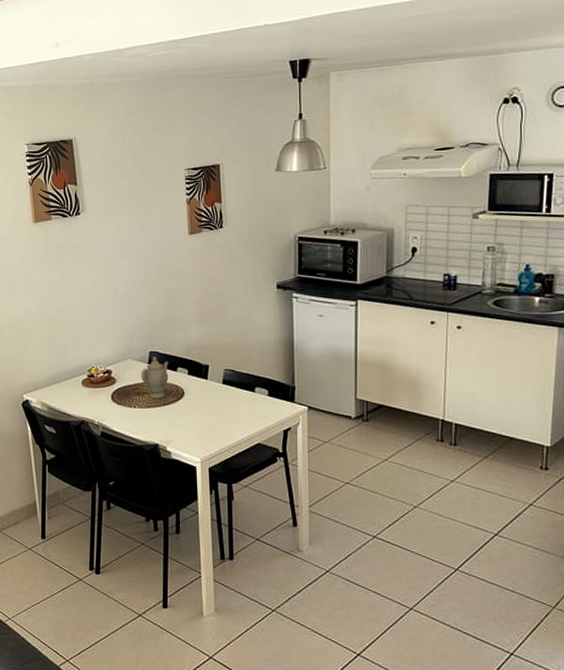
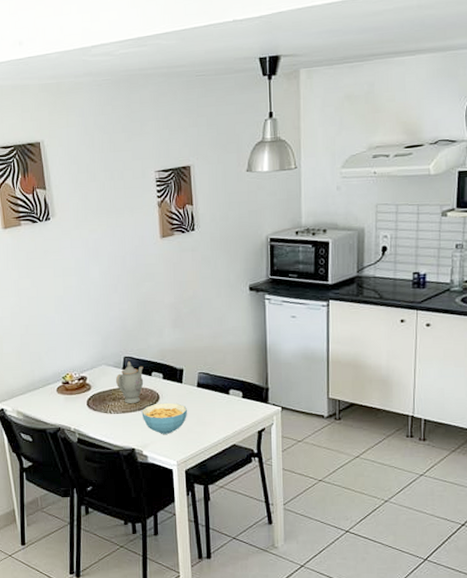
cereal bowl: none [166,398,213,430] -> present [141,402,188,434]

